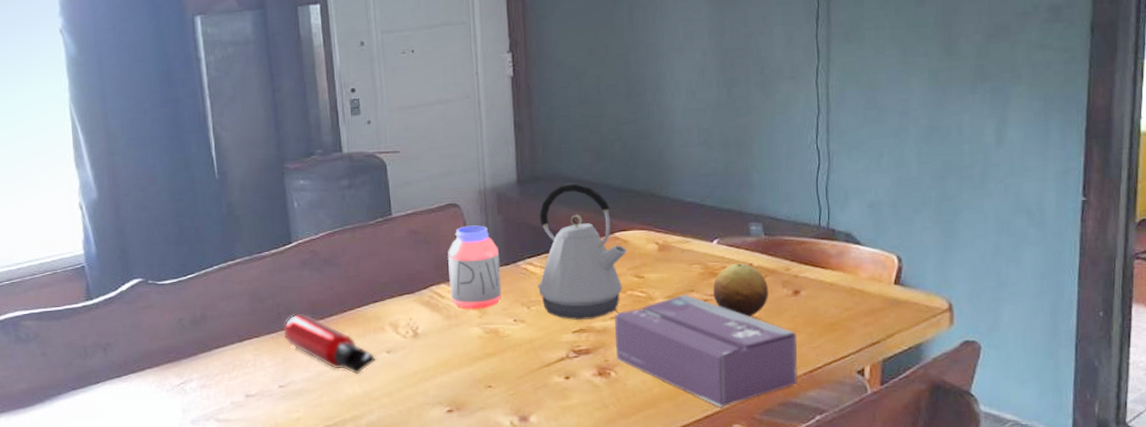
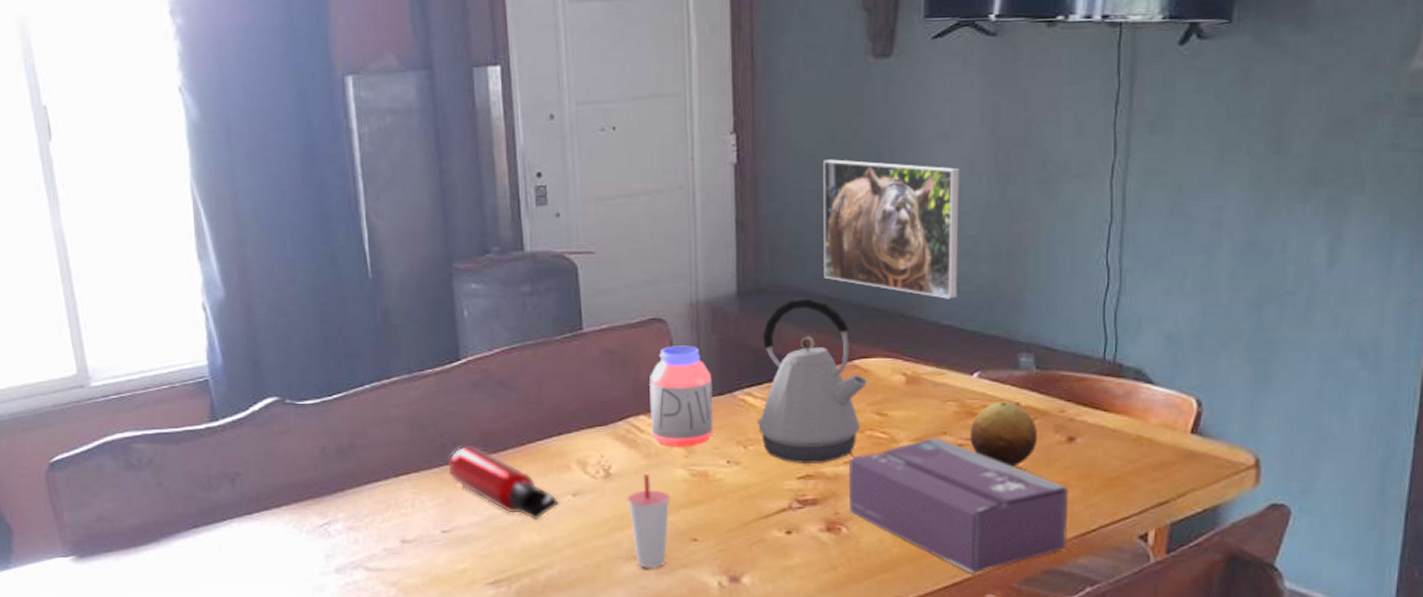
cup: none [432,333,468,413] -> present [627,474,670,569]
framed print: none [583,70,697,181] -> present [823,159,960,299]

